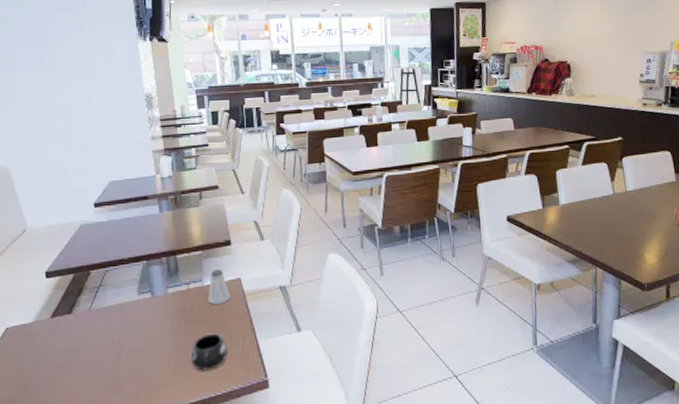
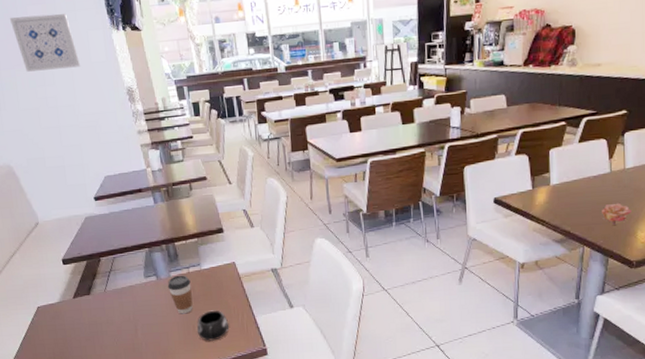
wall art: none [36,22,102,74] -> present [10,14,81,72]
coffee cup: none [162,292,189,338] -> present [167,275,193,314]
saltshaker: present [208,269,231,305] -> none [206,254,228,286]
flower: none [609,224,637,246] -> present [602,202,631,225]

